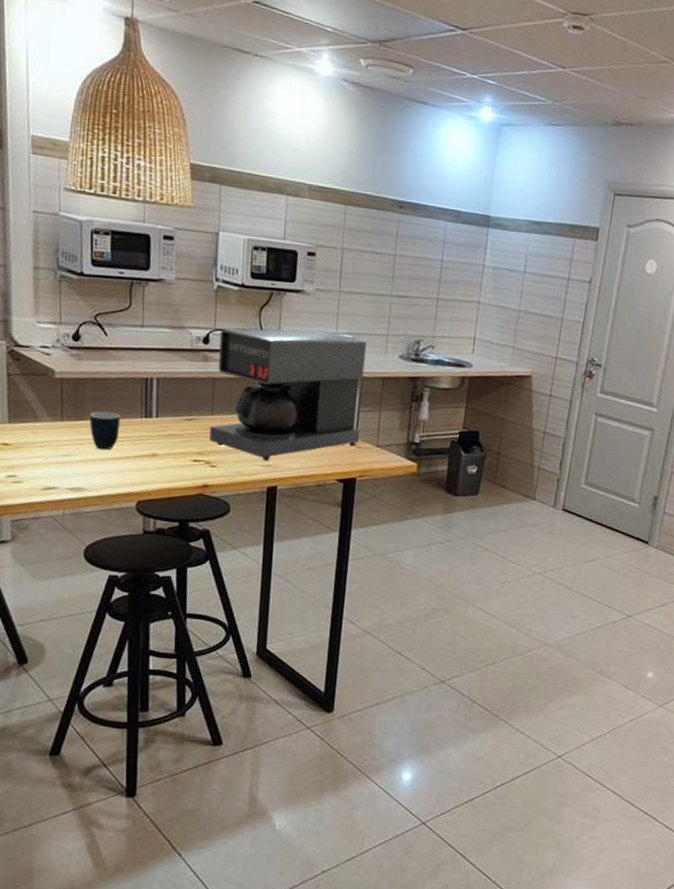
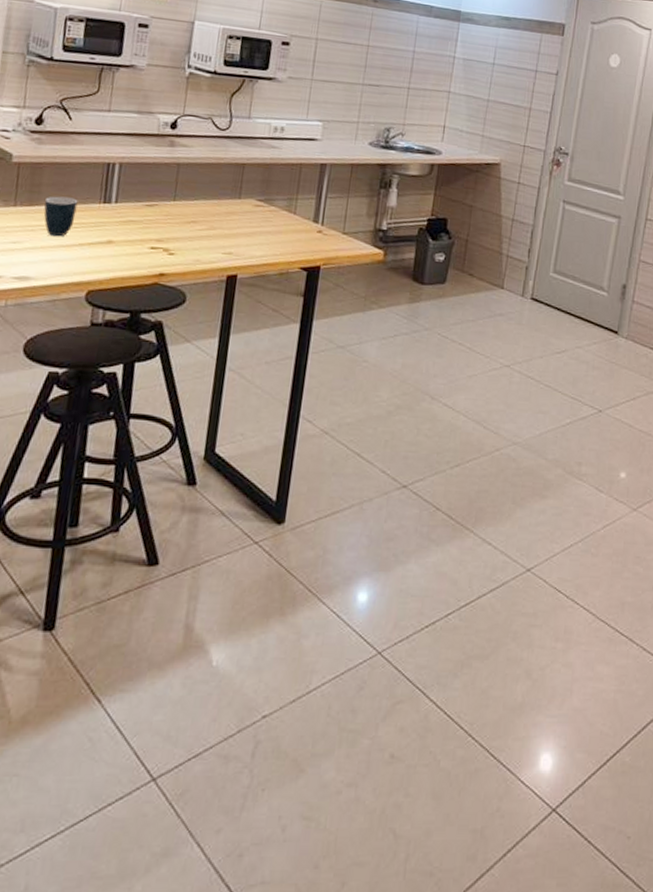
coffee maker: present [209,328,367,462] -> none [169,114,337,249]

